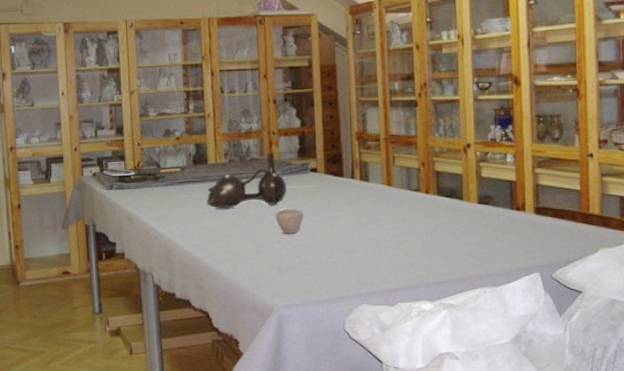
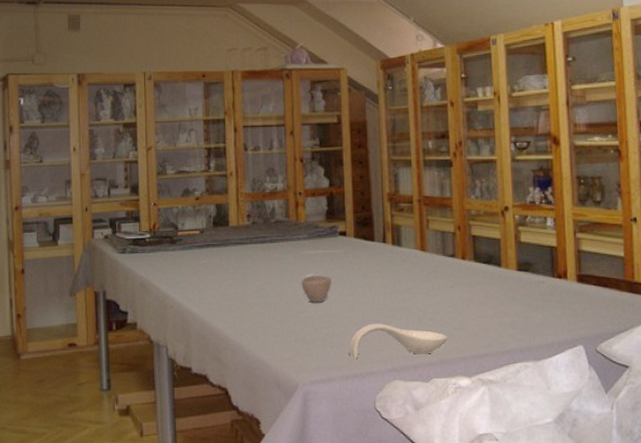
decorative vase: present [206,152,287,208] -> none [227,214,314,274]
spoon rest: none [320,253,412,285] -> present [349,323,447,358]

